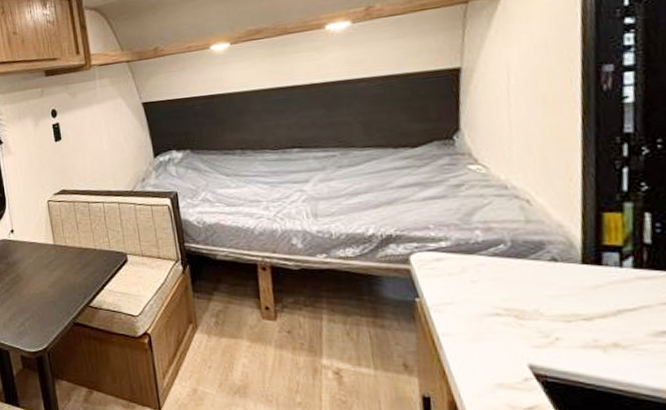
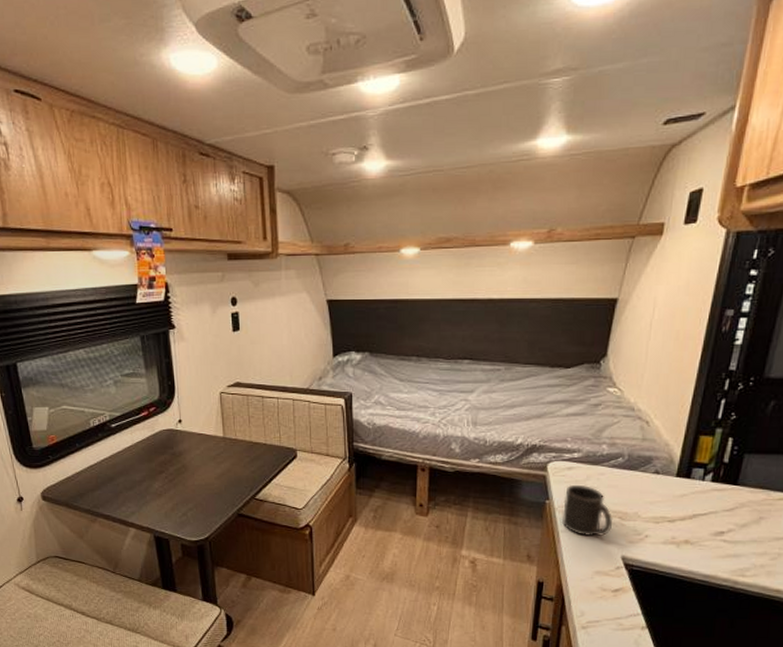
mug: none [438,278,508,339] -> present [561,484,613,536]

